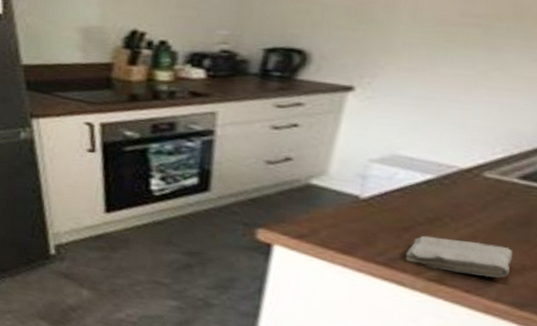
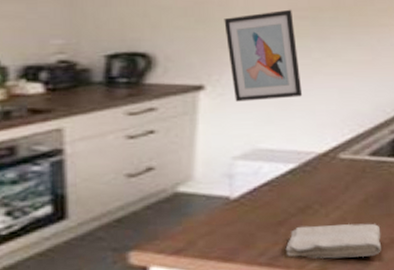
wall art: none [383,15,465,109] -> present [224,9,303,102]

